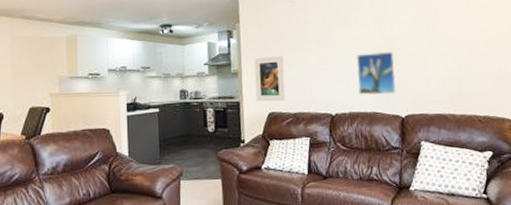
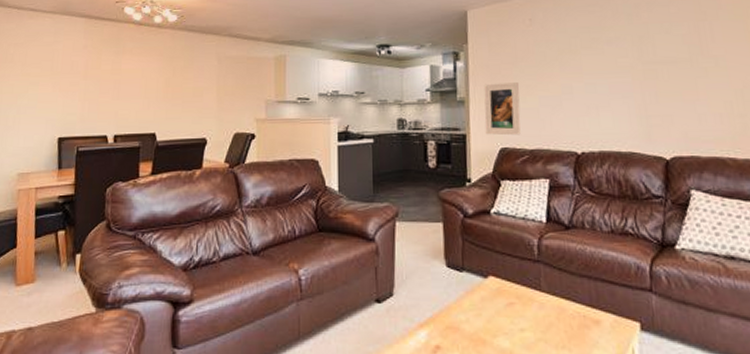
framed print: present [356,51,397,95] -> none [609,79,660,132]

